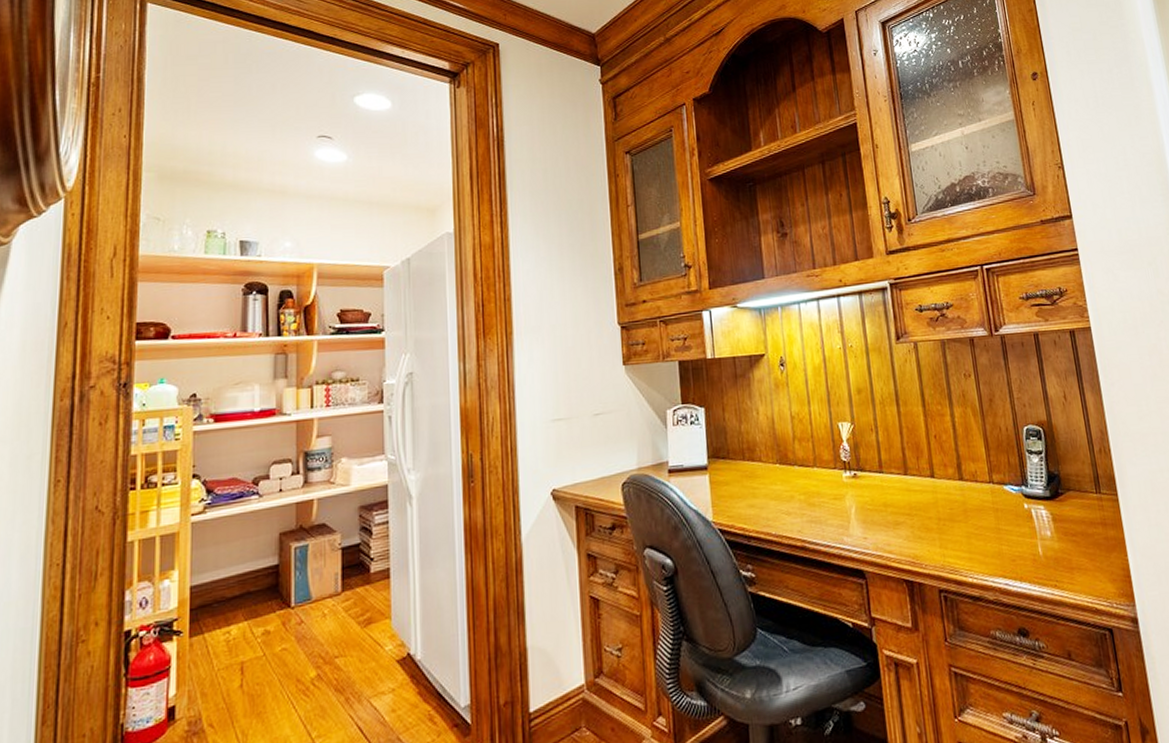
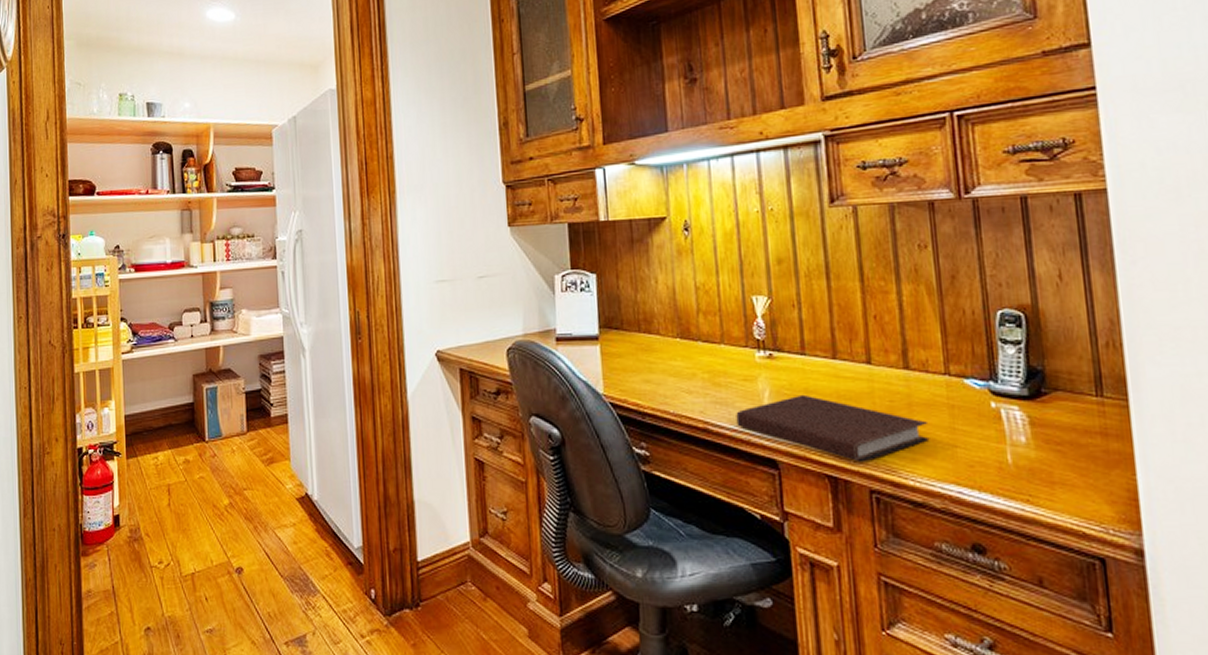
notebook: none [828,508,982,566] -> present [736,394,930,463]

